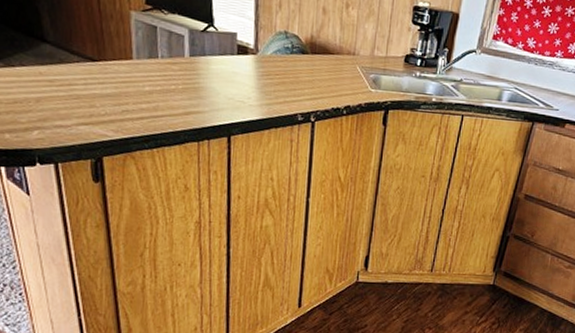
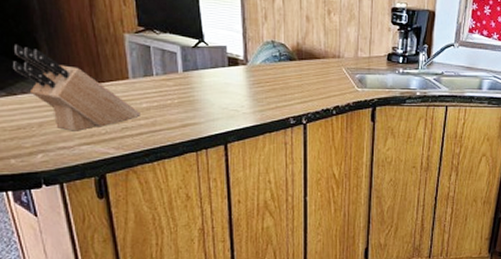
knife block: none [11,13,143,110] -> present [12,44,140,131]

